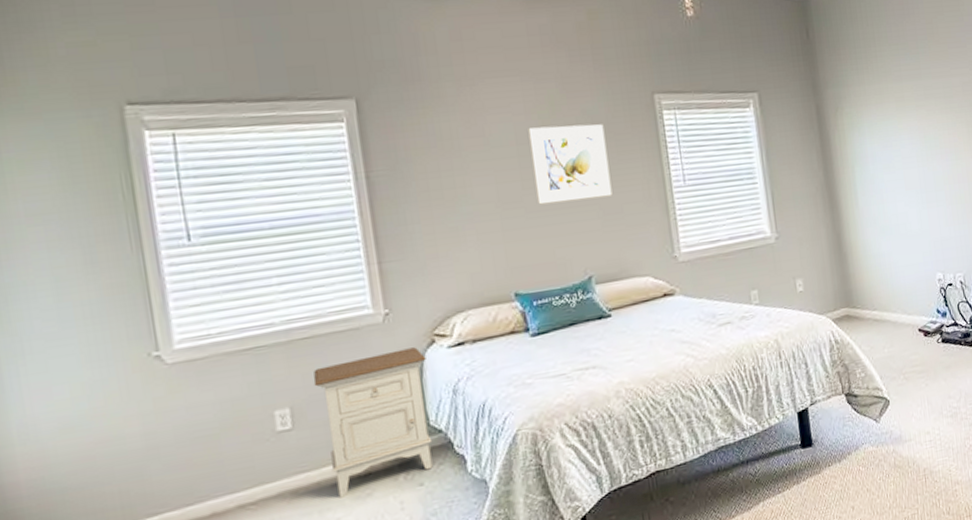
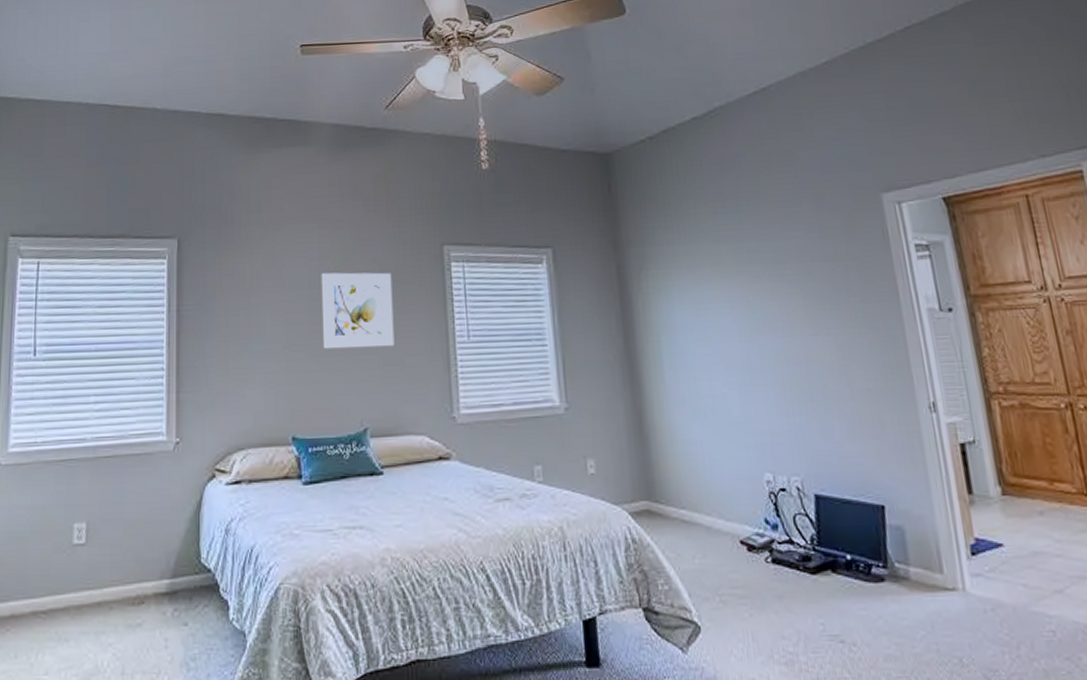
nightstand: present [313,347,433,498] -> none [109,480,206,623]

